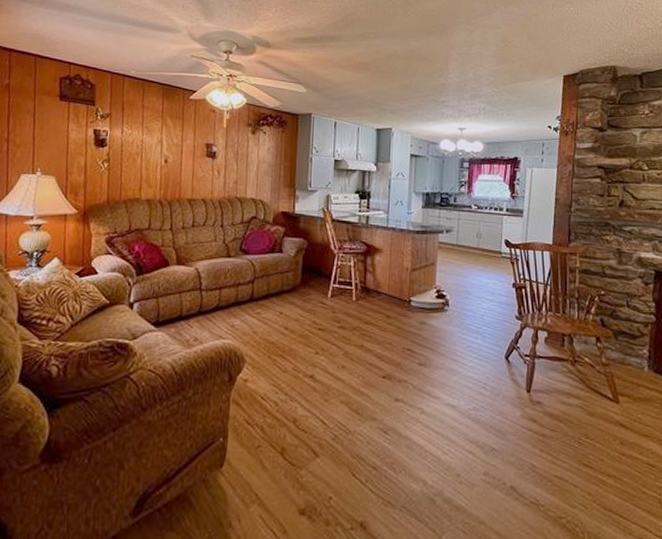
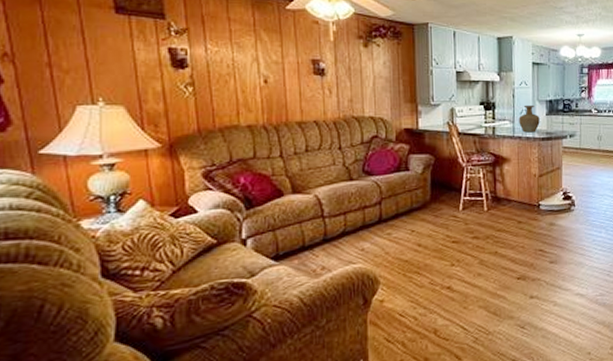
vase: none [393,196,415,225] -> present [519,104,540,133]

